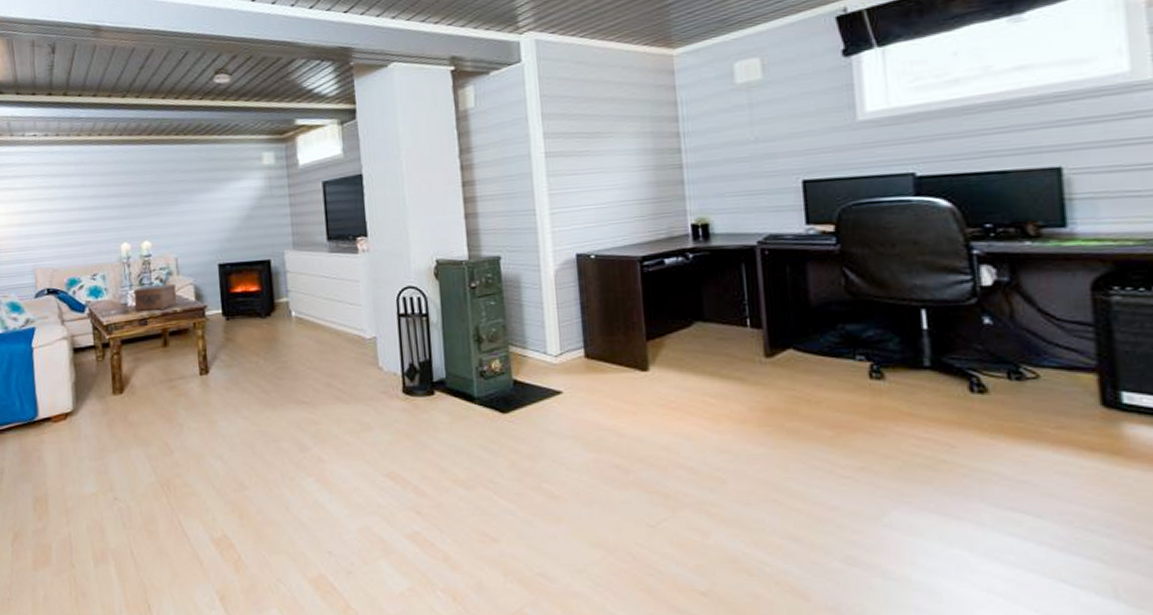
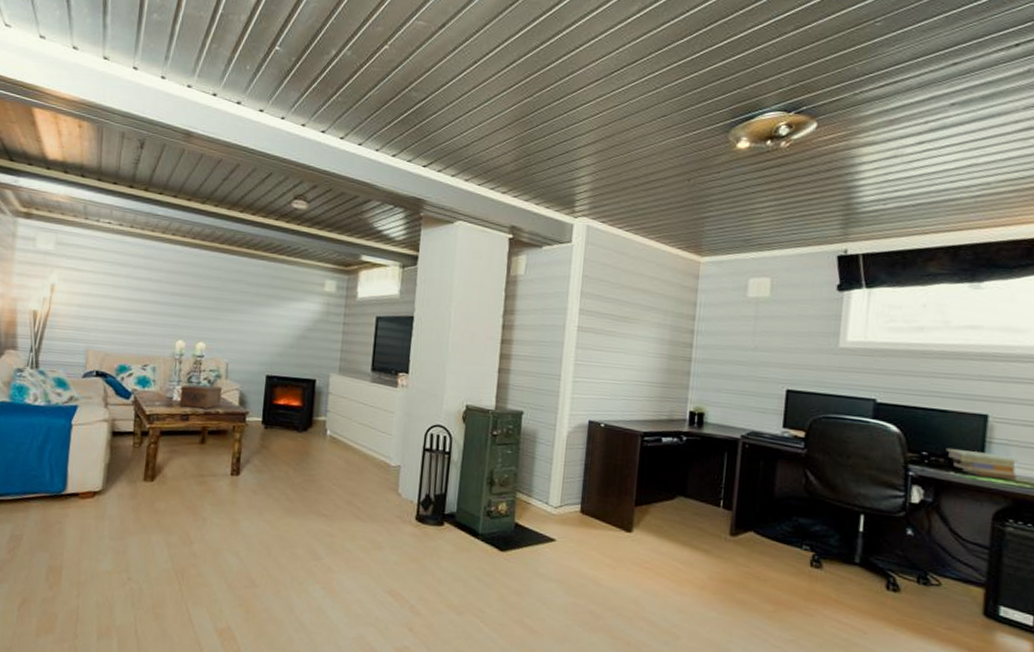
books: none [1015,211,1113,241] -> present [946,447,1018,481]

